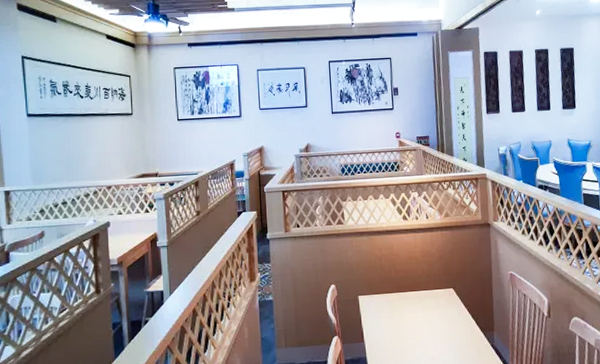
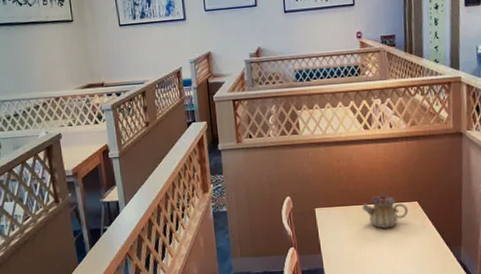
teapot: none [402,279,445,316] -> present [362,191,409,229]

